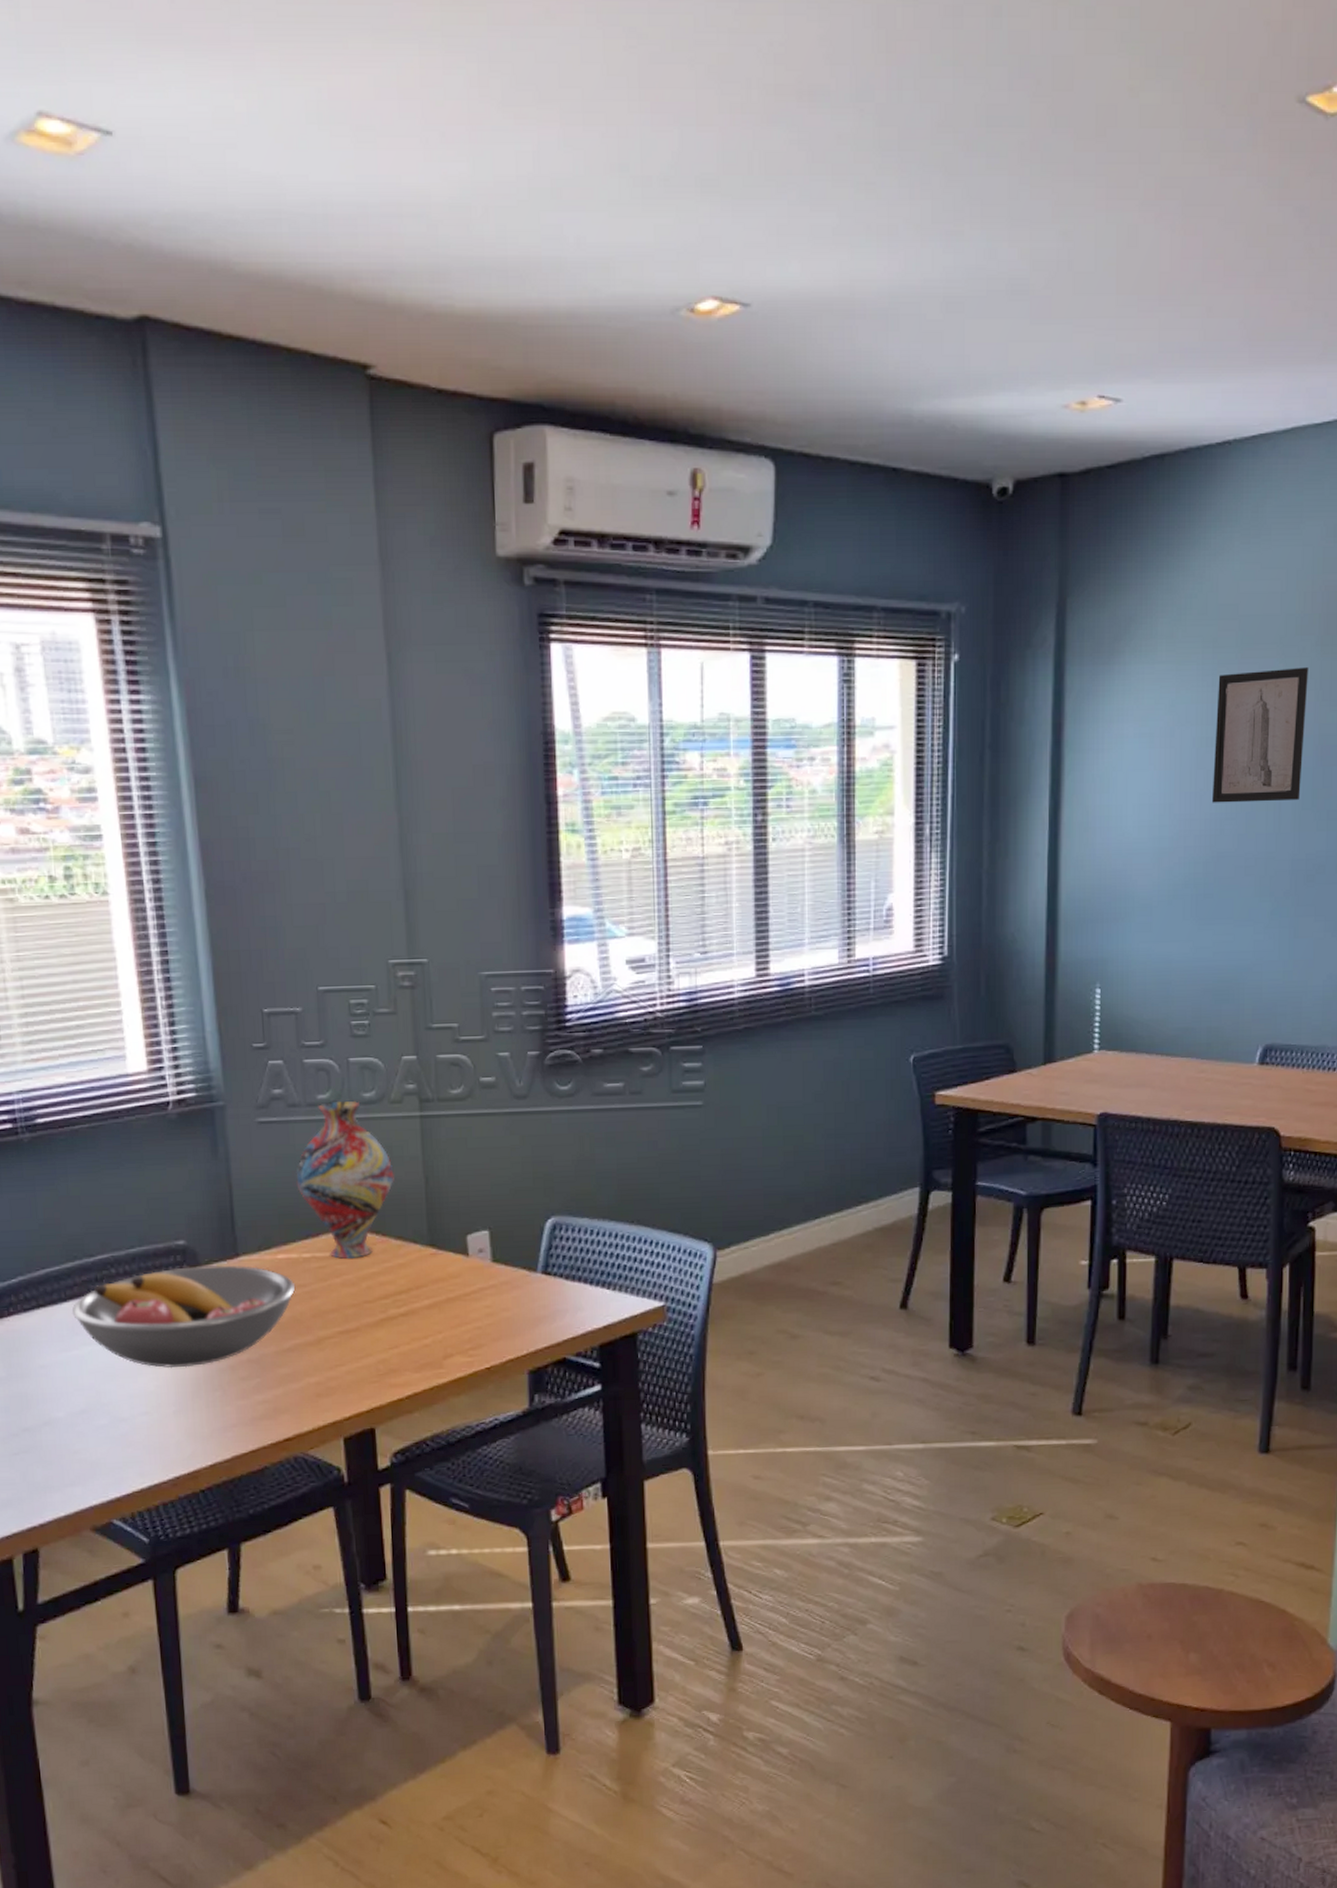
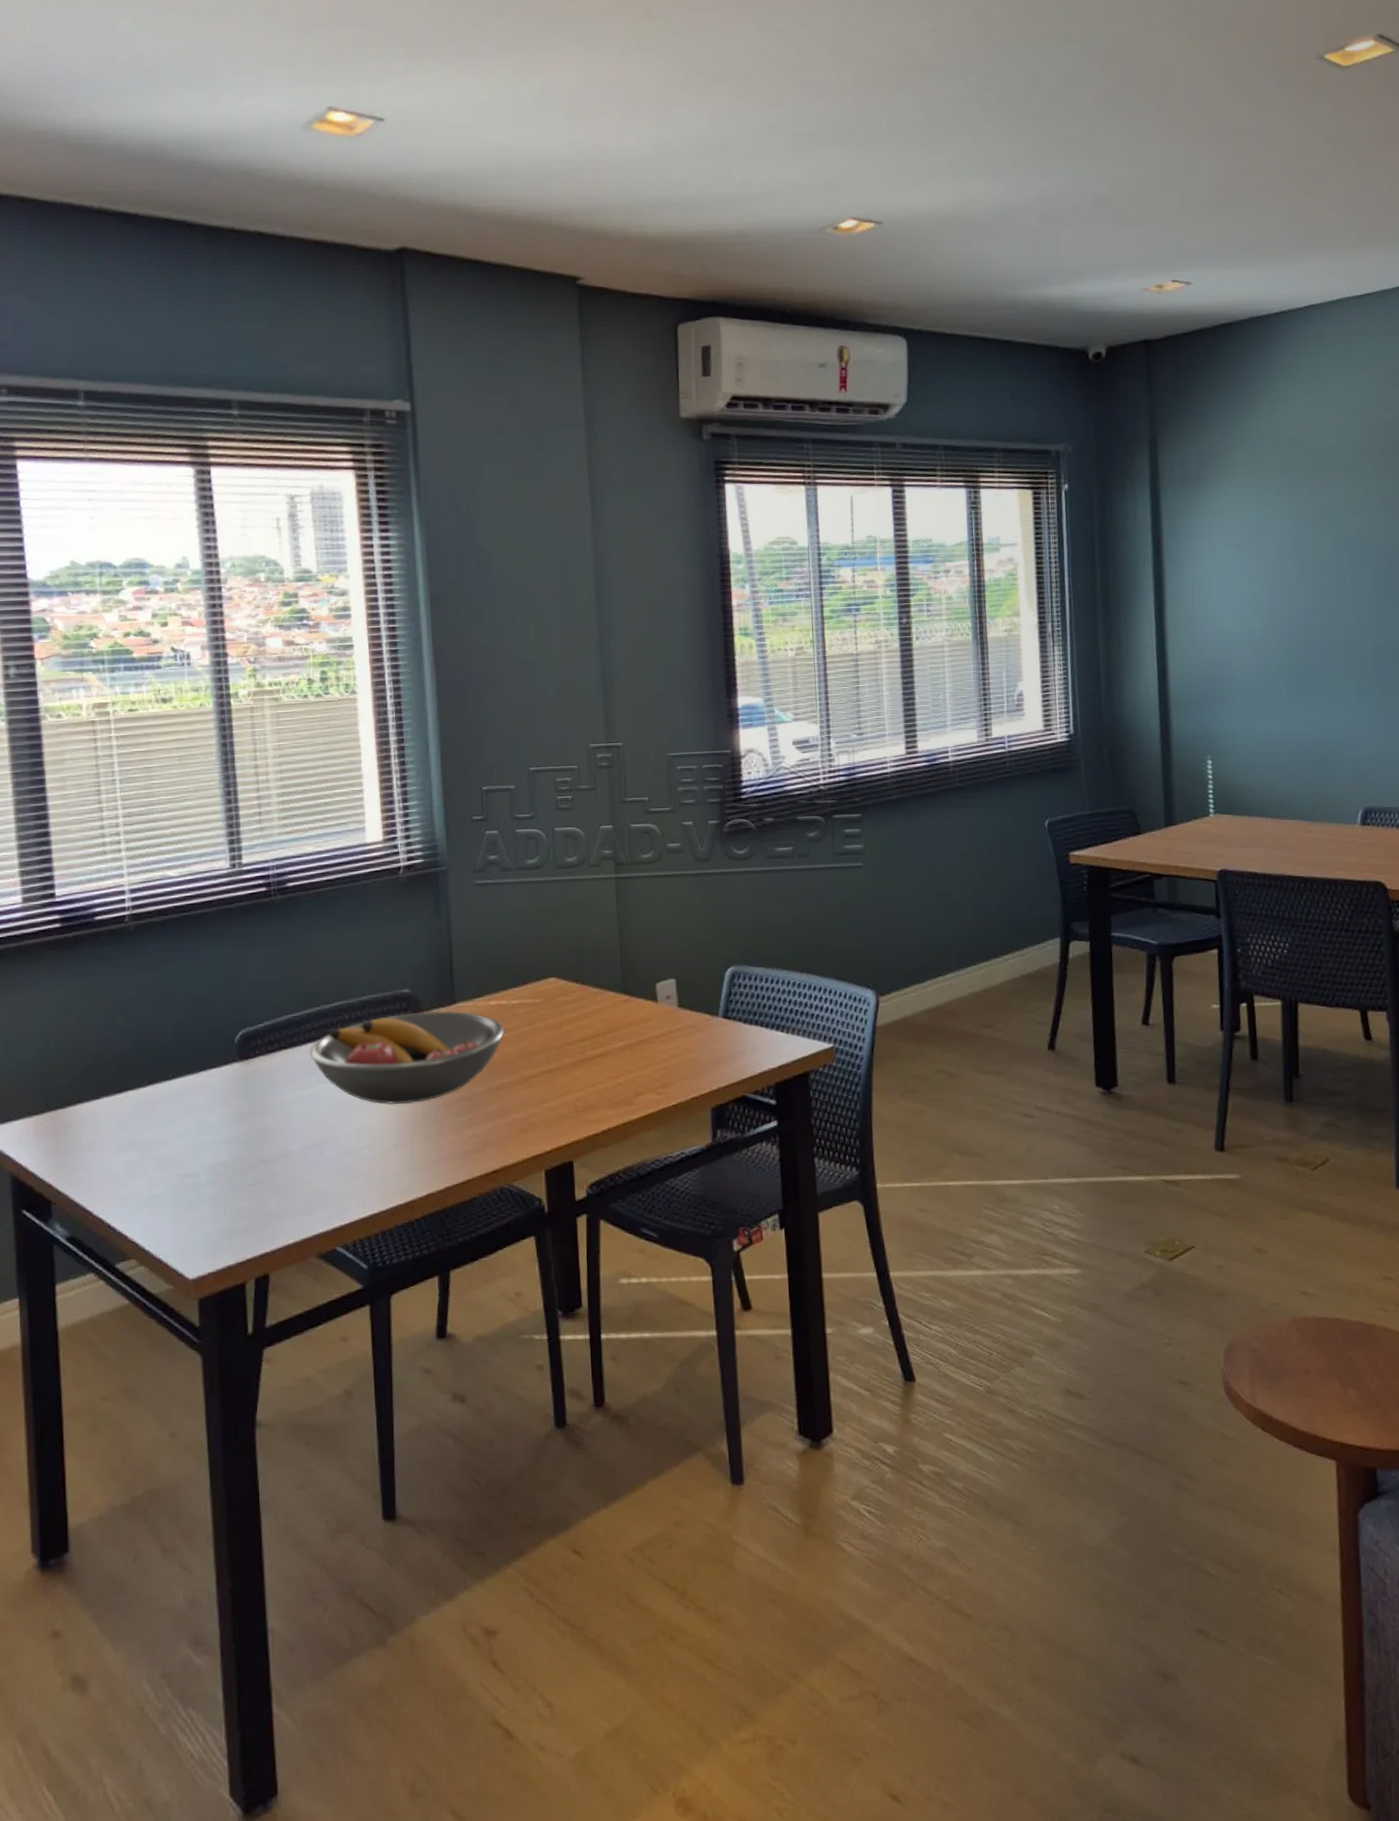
vase: present [296,1101,394,1259] -> none [507,865,593,1005]
wall art: present [1211,667,1309,803] -> none [1293,487,1375,601]

